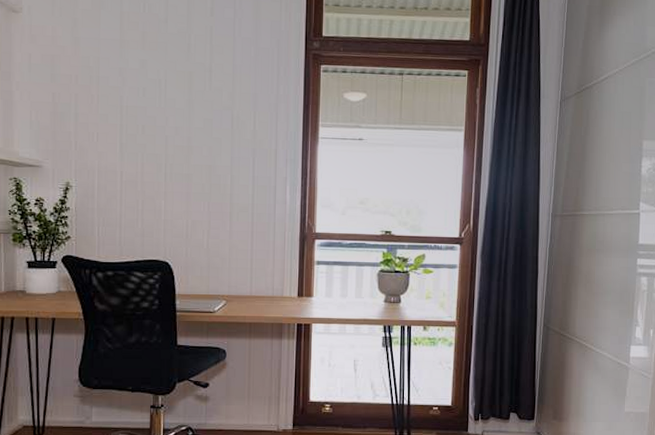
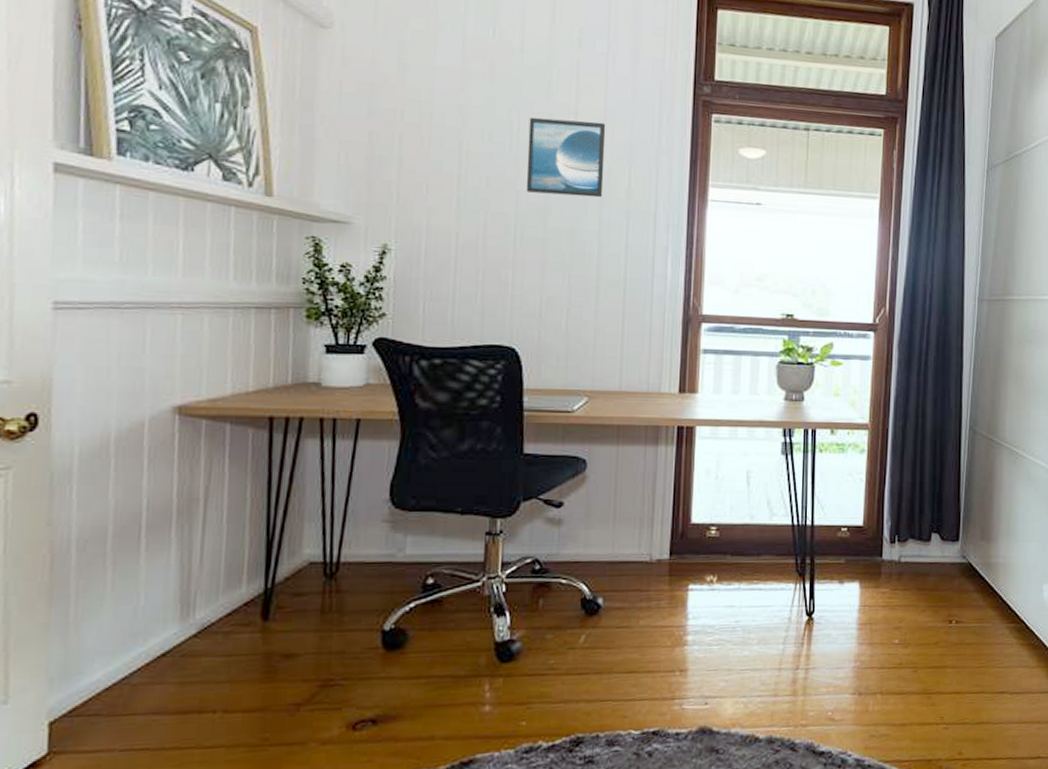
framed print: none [173,75,235,139] -> present [526,117,606,198]

